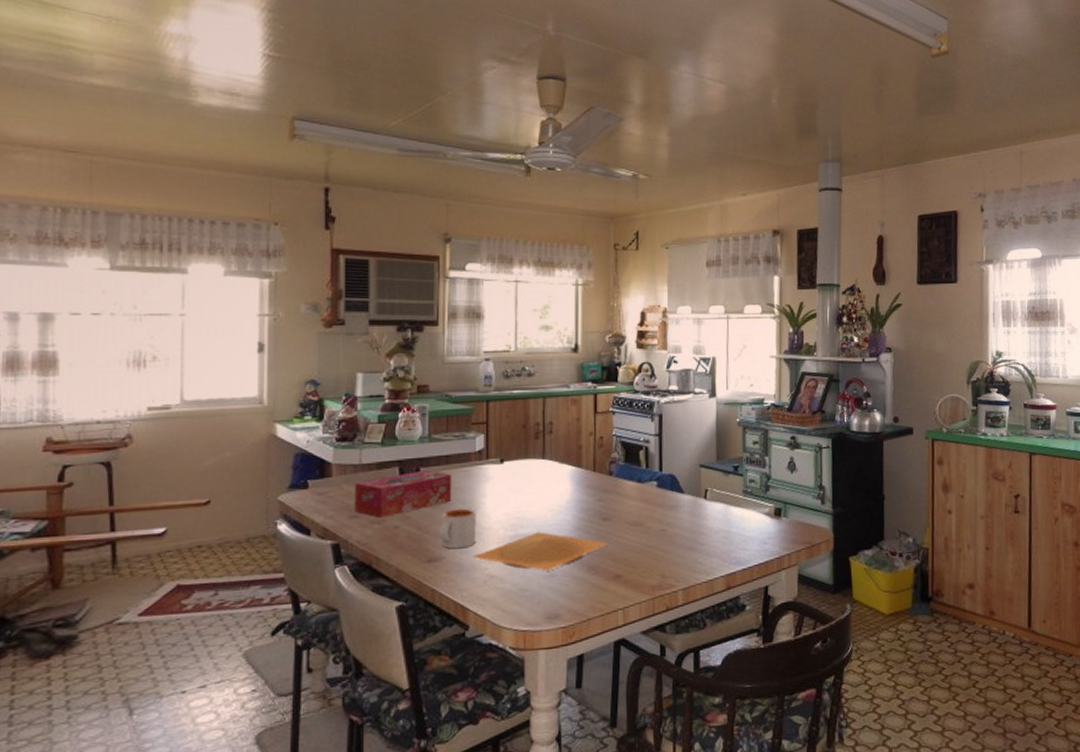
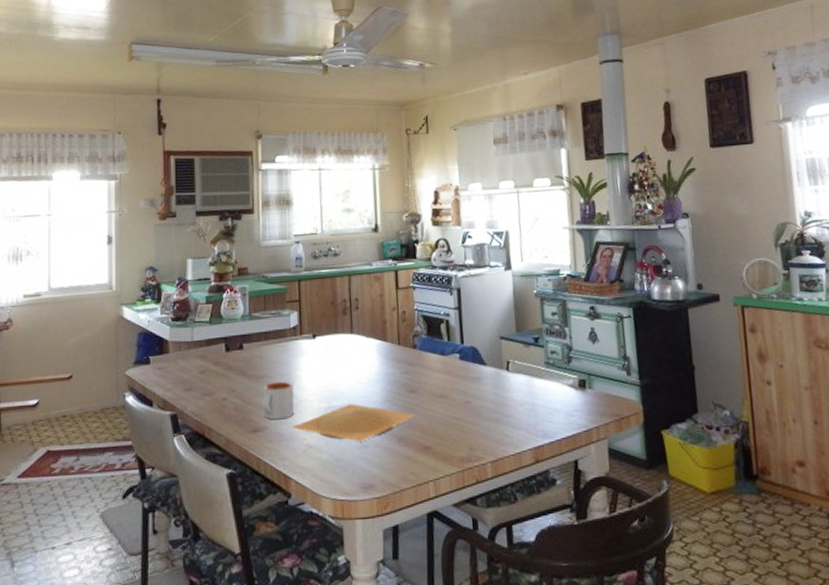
tissue box: present [354,470,452,518] -> none [188,345,271,390]

